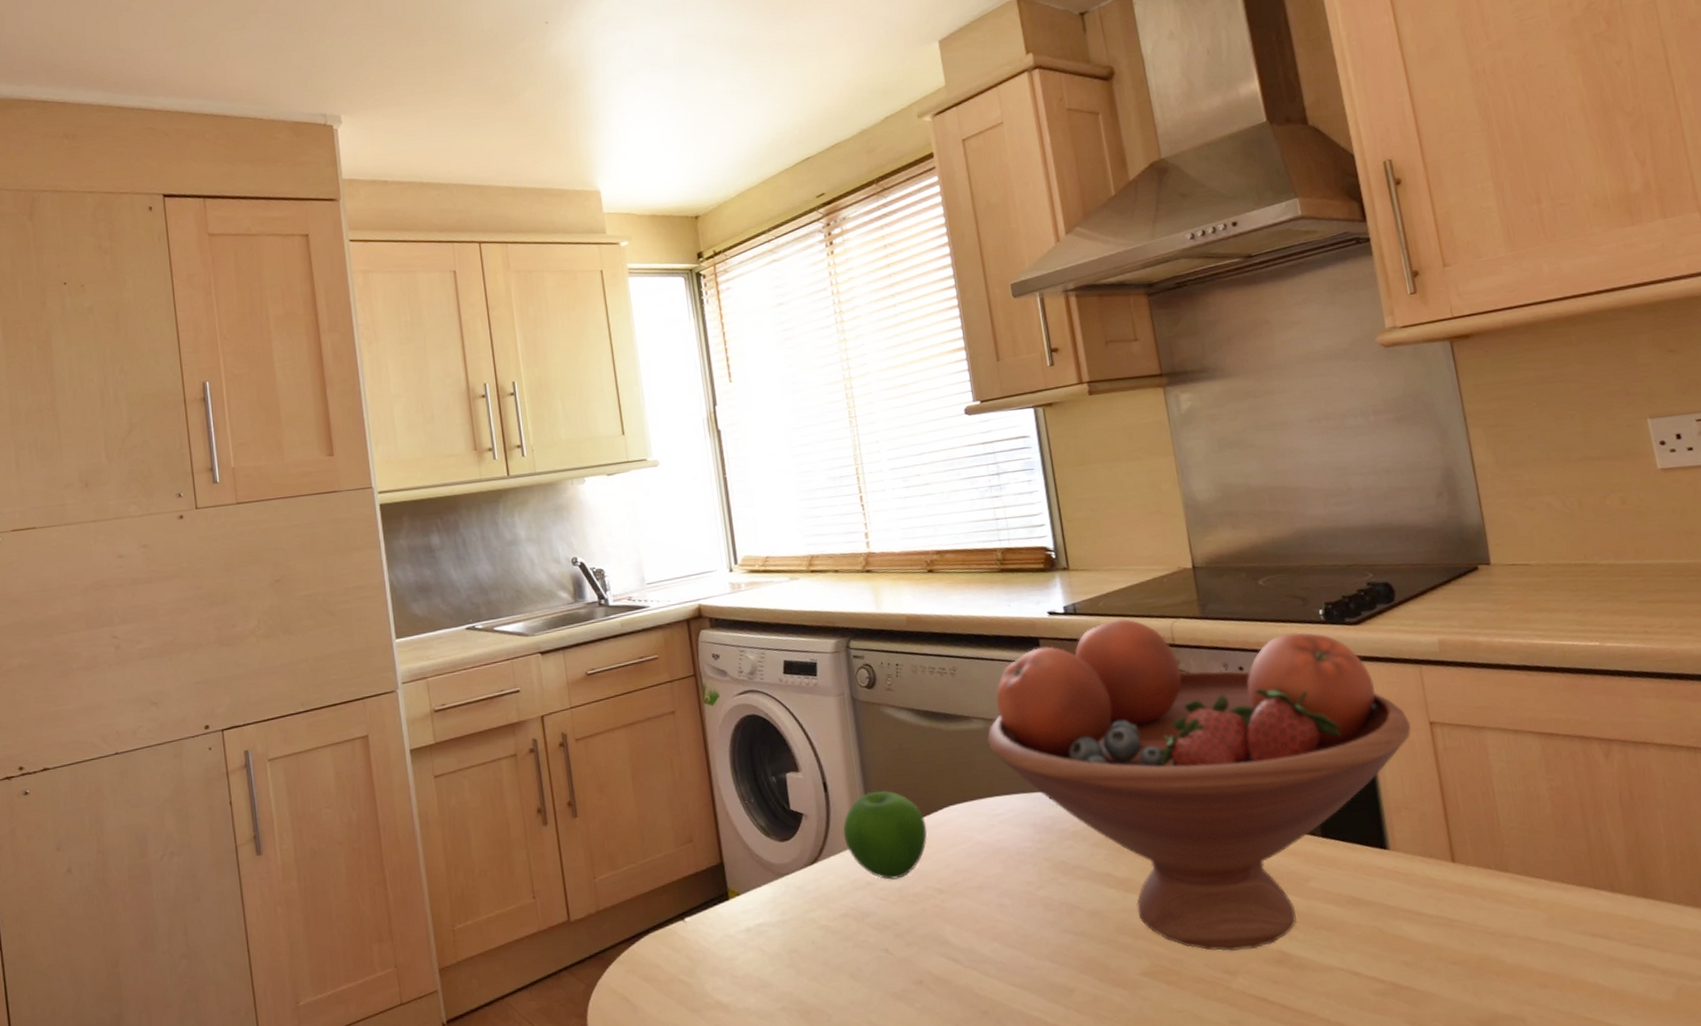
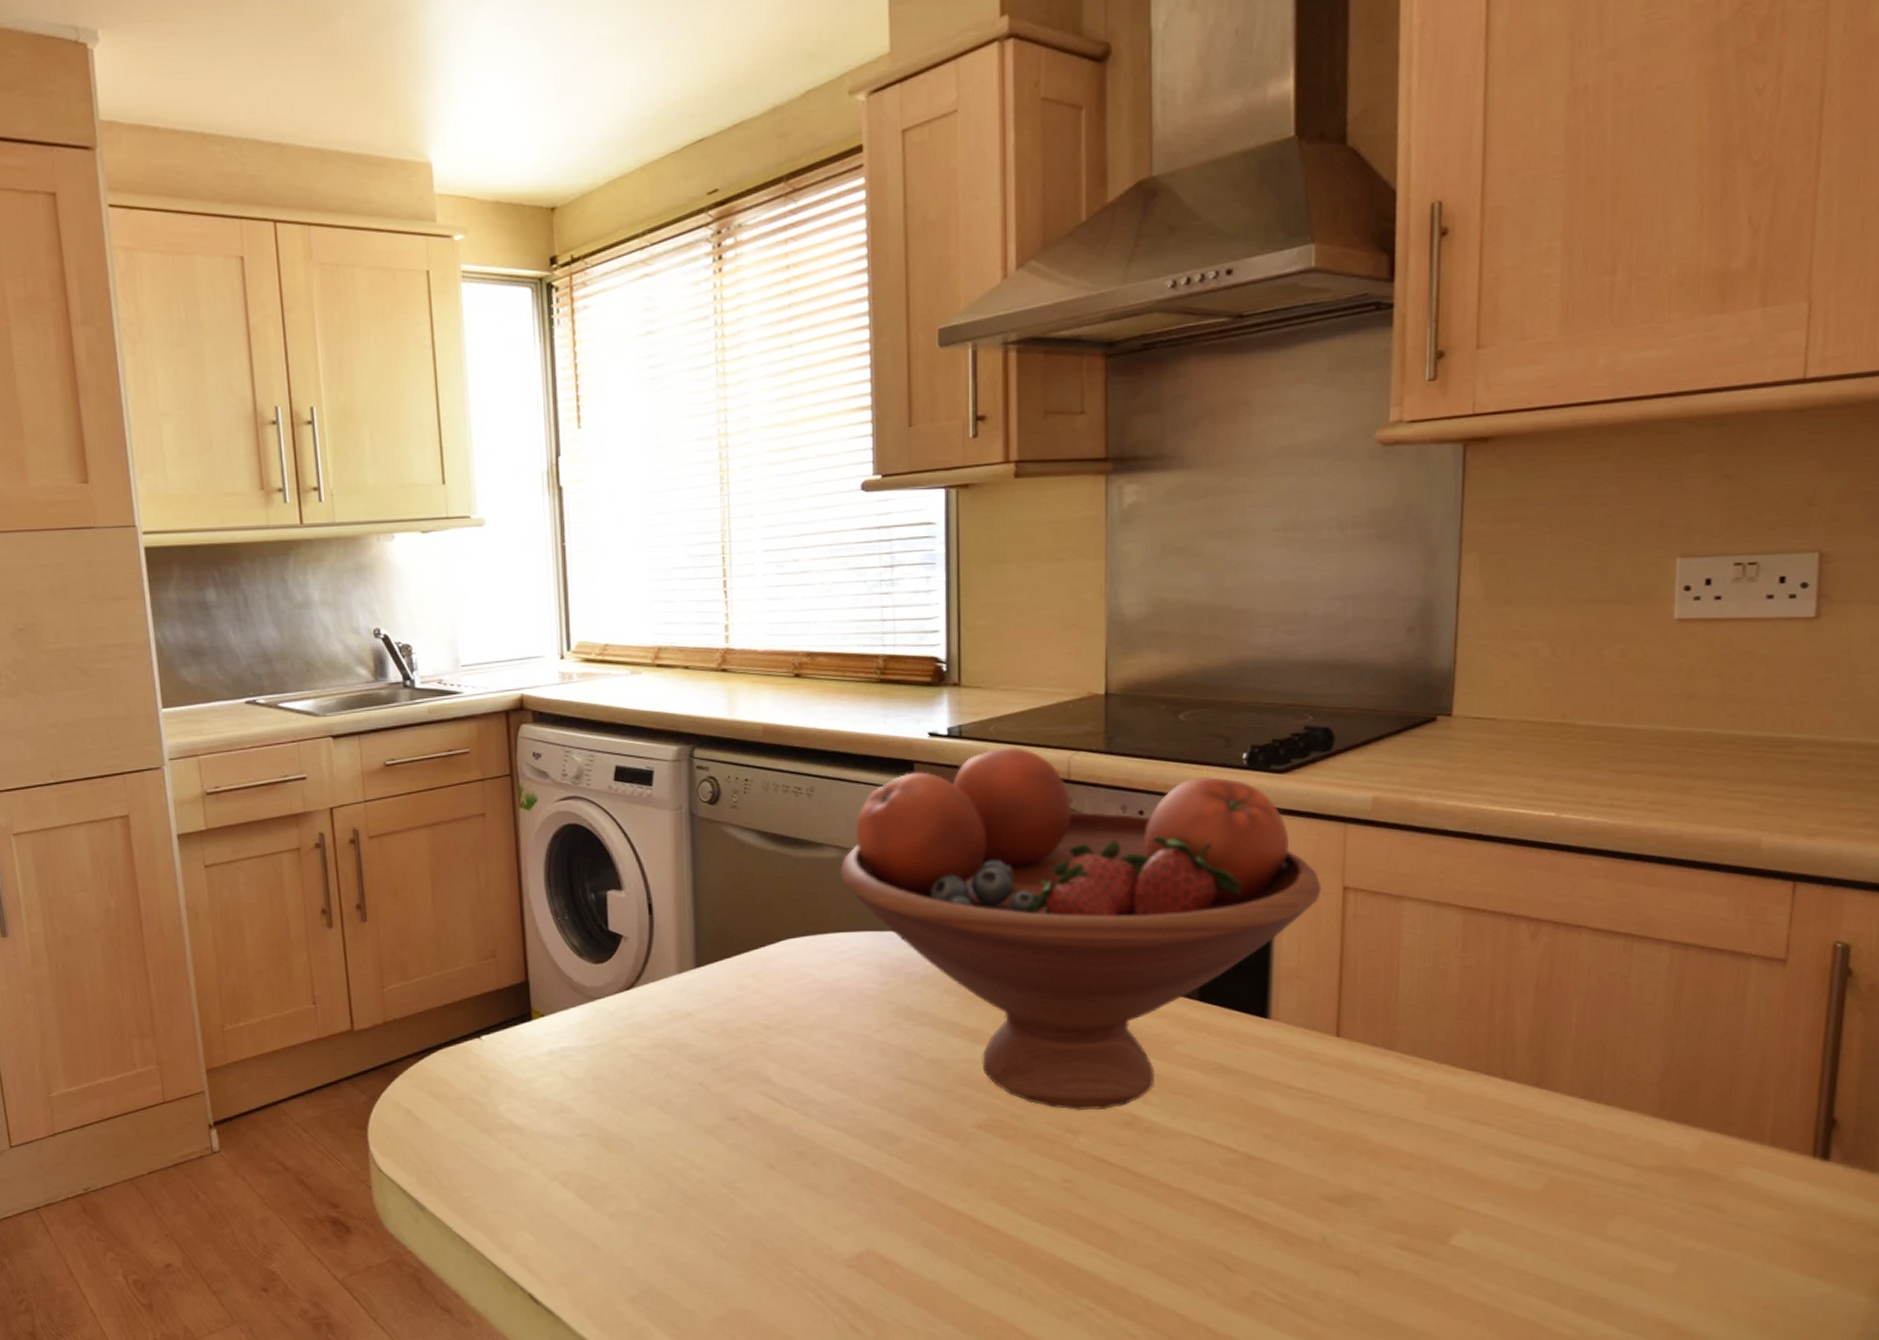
apple: present [843,790,927,880] -> none [665,917,760,1012]

